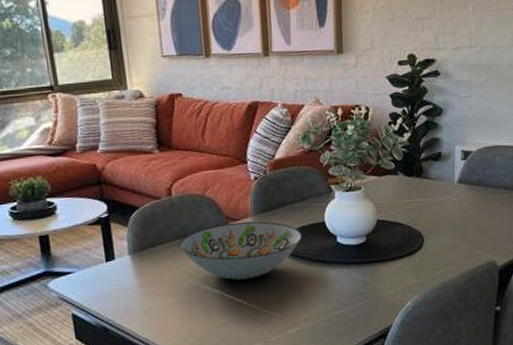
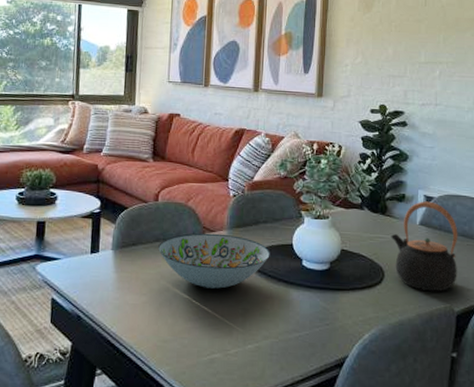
teapot: none [428,156,499,251] -> present [390,201,458,292]

